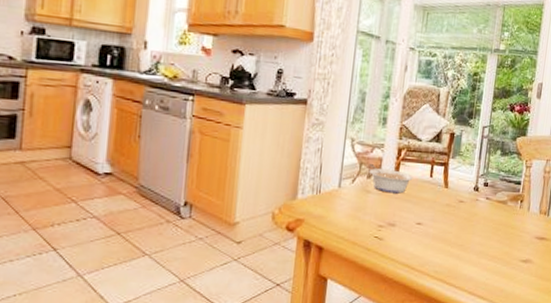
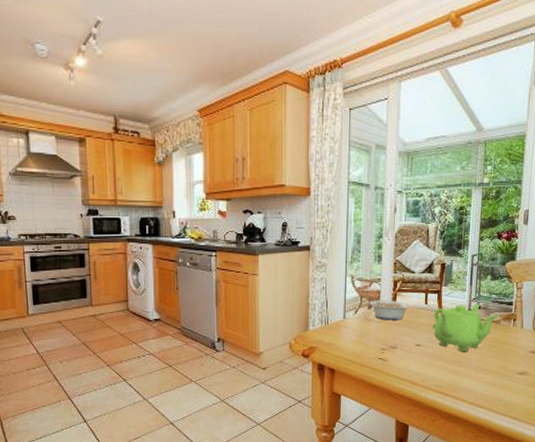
teapot: none [436,180,507,235] -> present [432,303,500,352]

